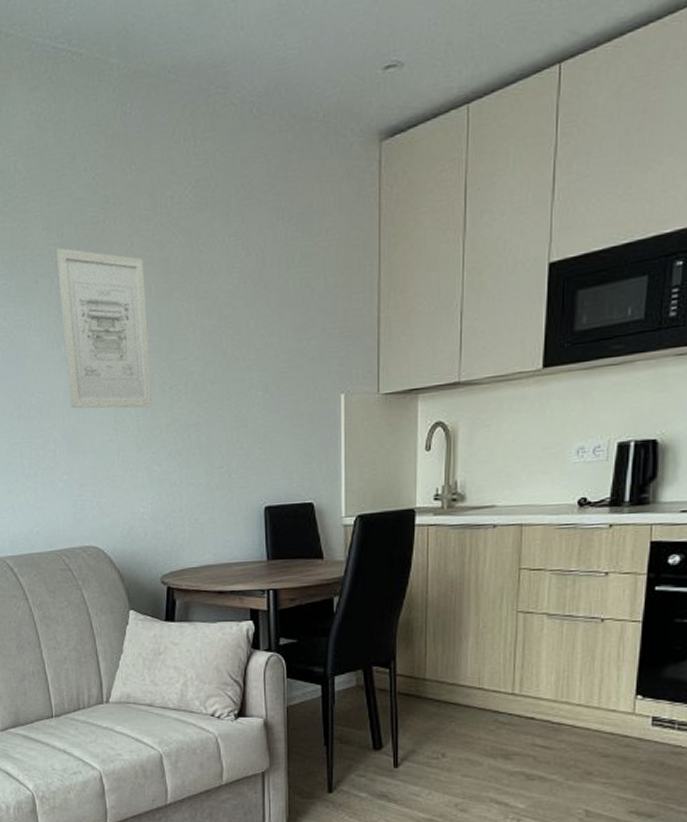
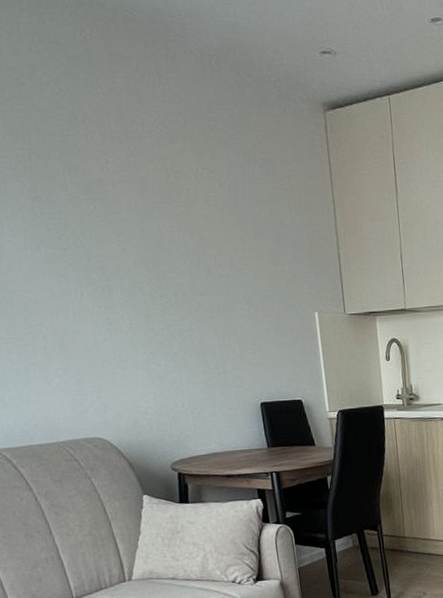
wall art: present [56,247,153,409] -> none [23,153,145,313]

